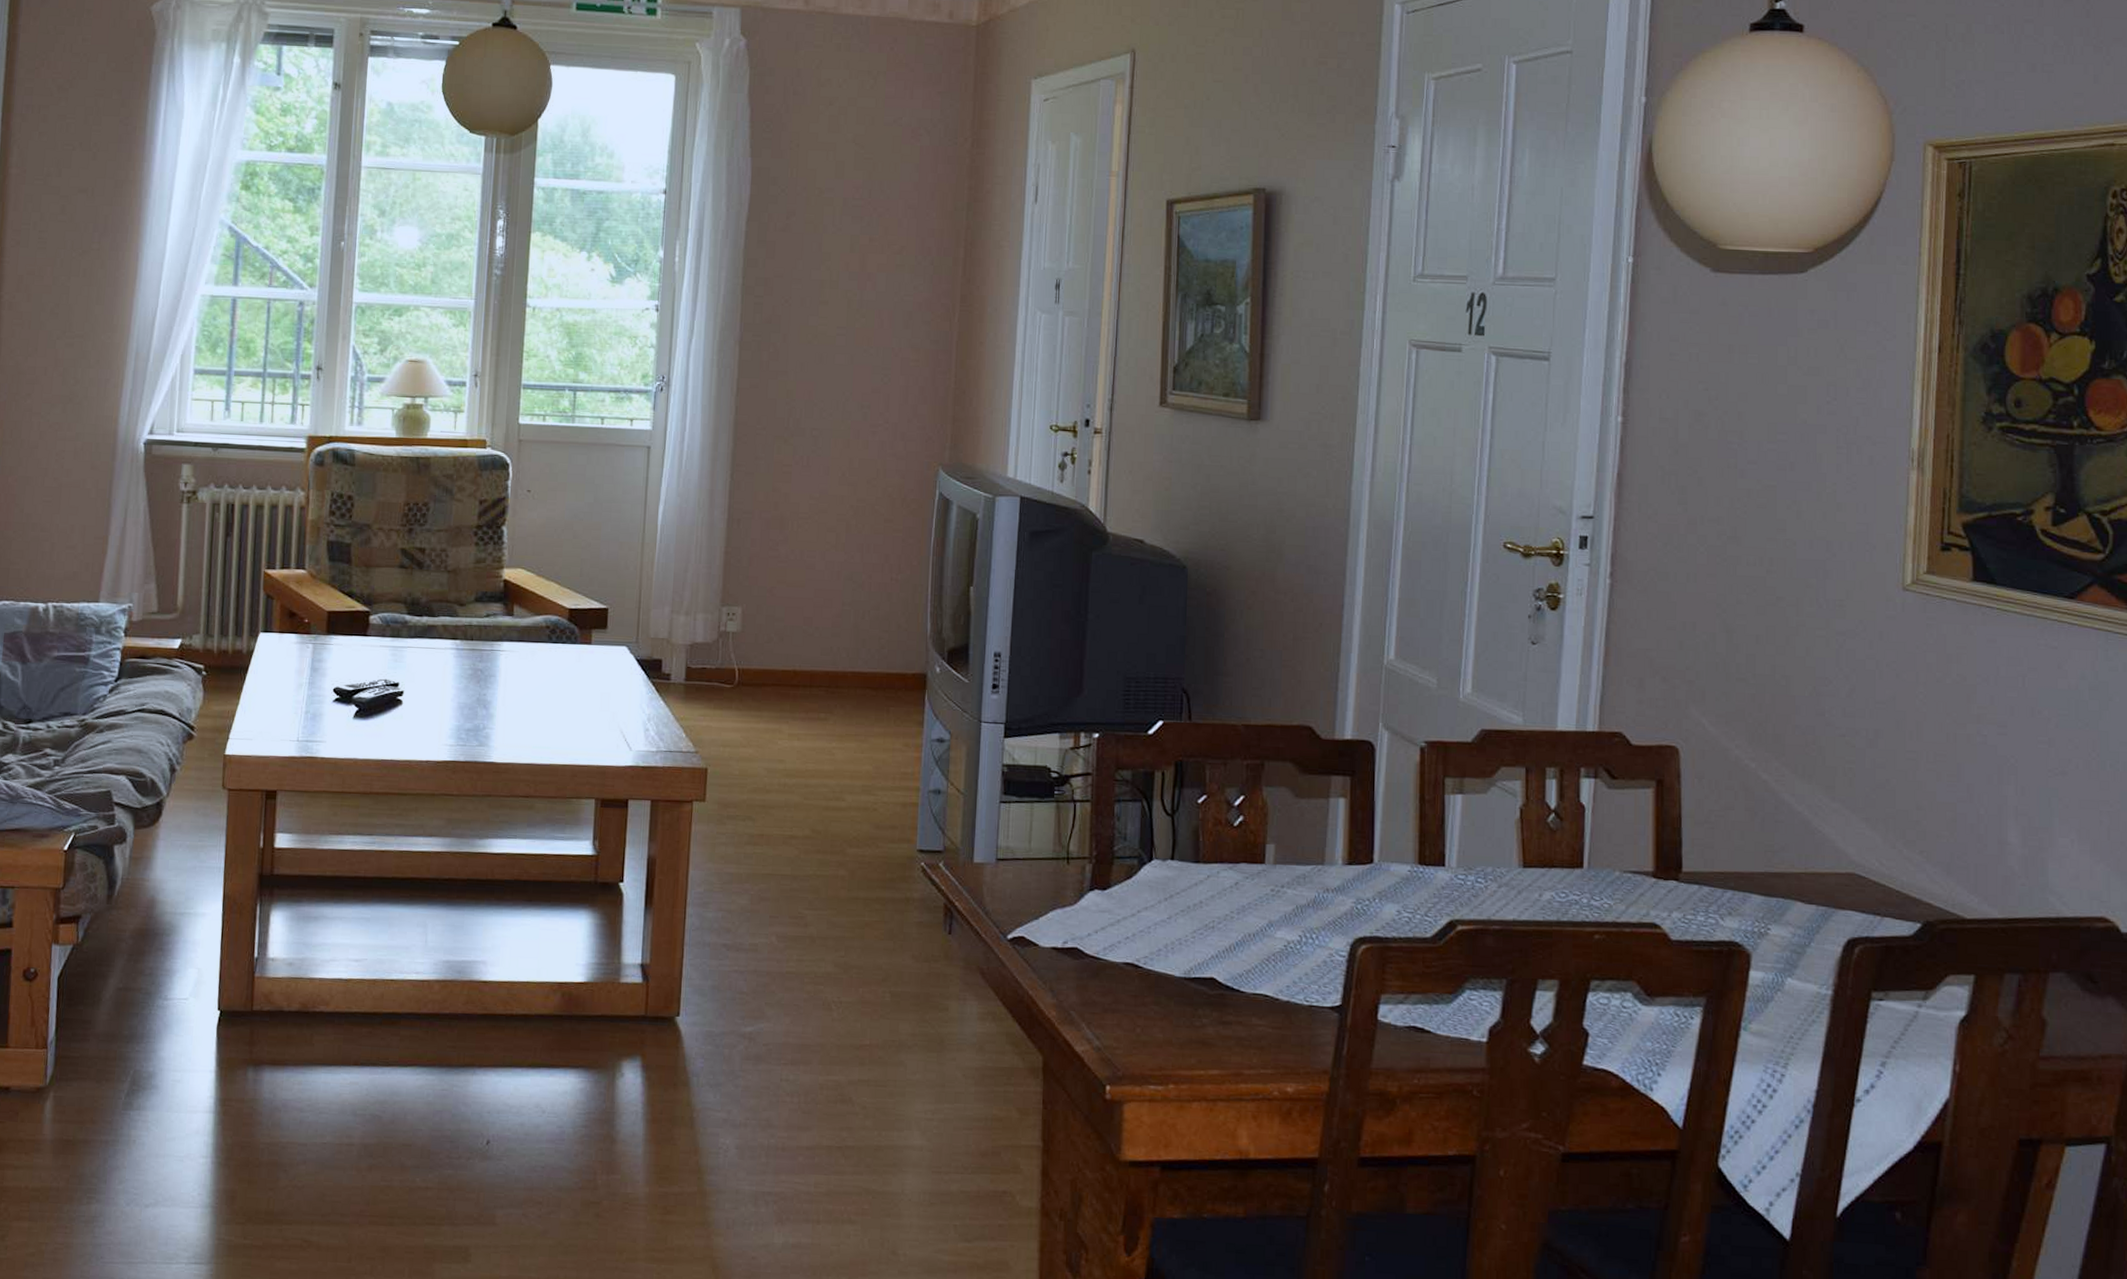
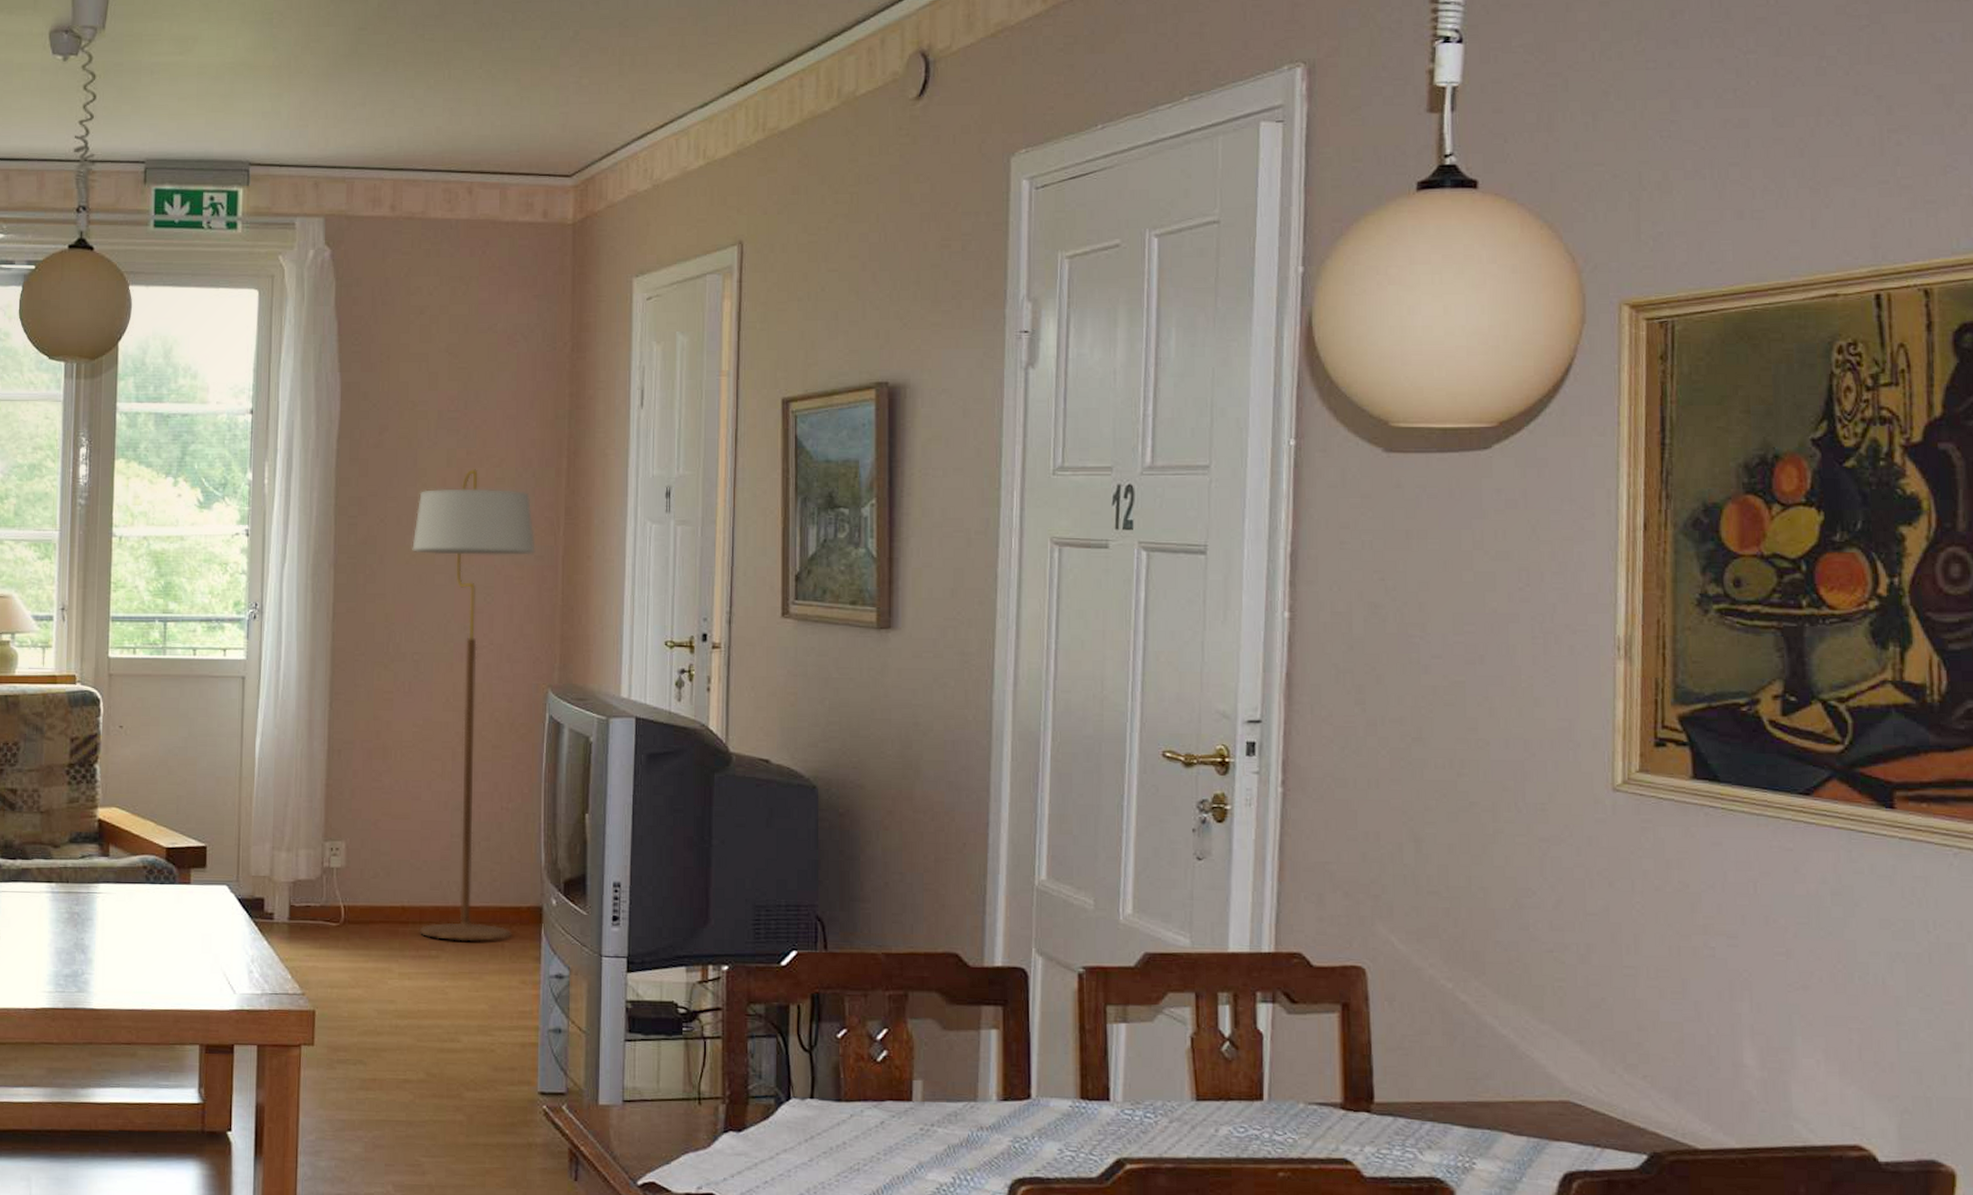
floor lamp: none [809,255,932,706] -> present [412,469,536,941]

